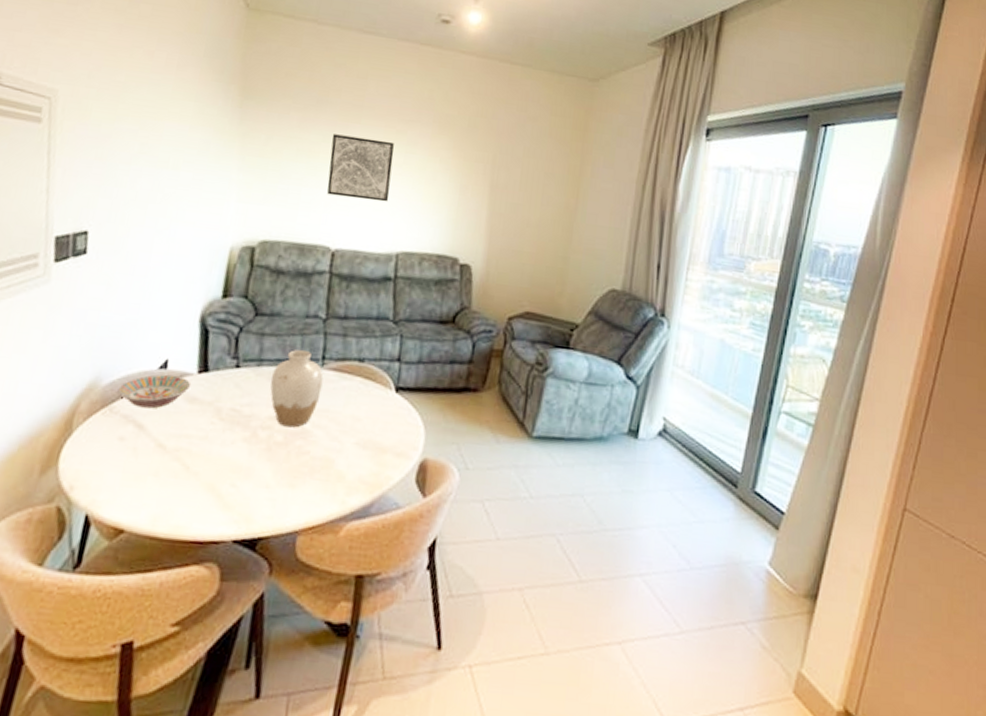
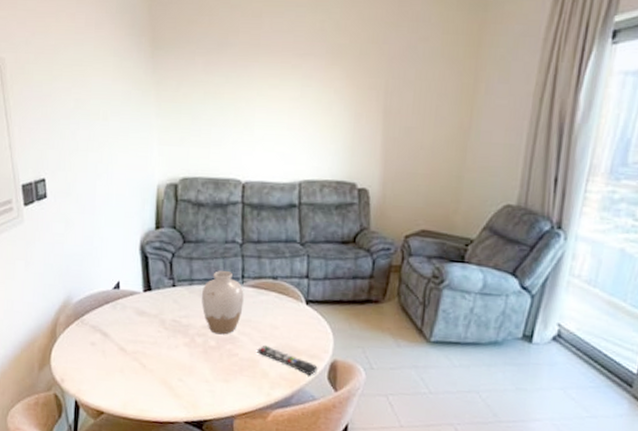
bowl: present [117,375,192,409] -> none [85,294,140,321]
wall art: present [327,134,394,202] -> none [233,74,291,135]
remote control: none [333,440,405,479] -> present [257,344,318,376]

